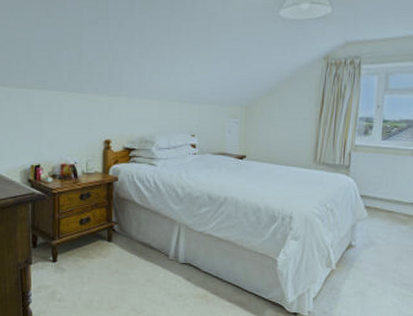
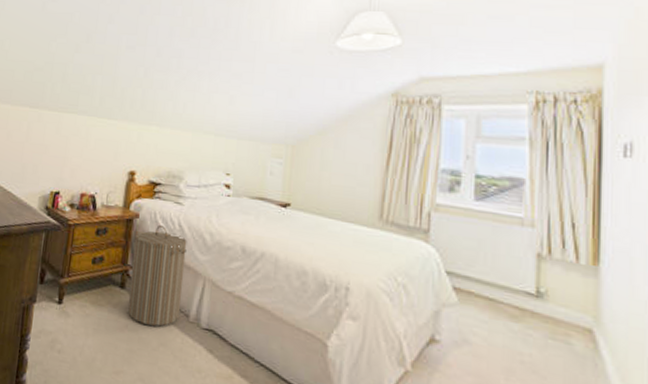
laundry hamper: none [116,184,162,267] -> present [128,224,187,327]

